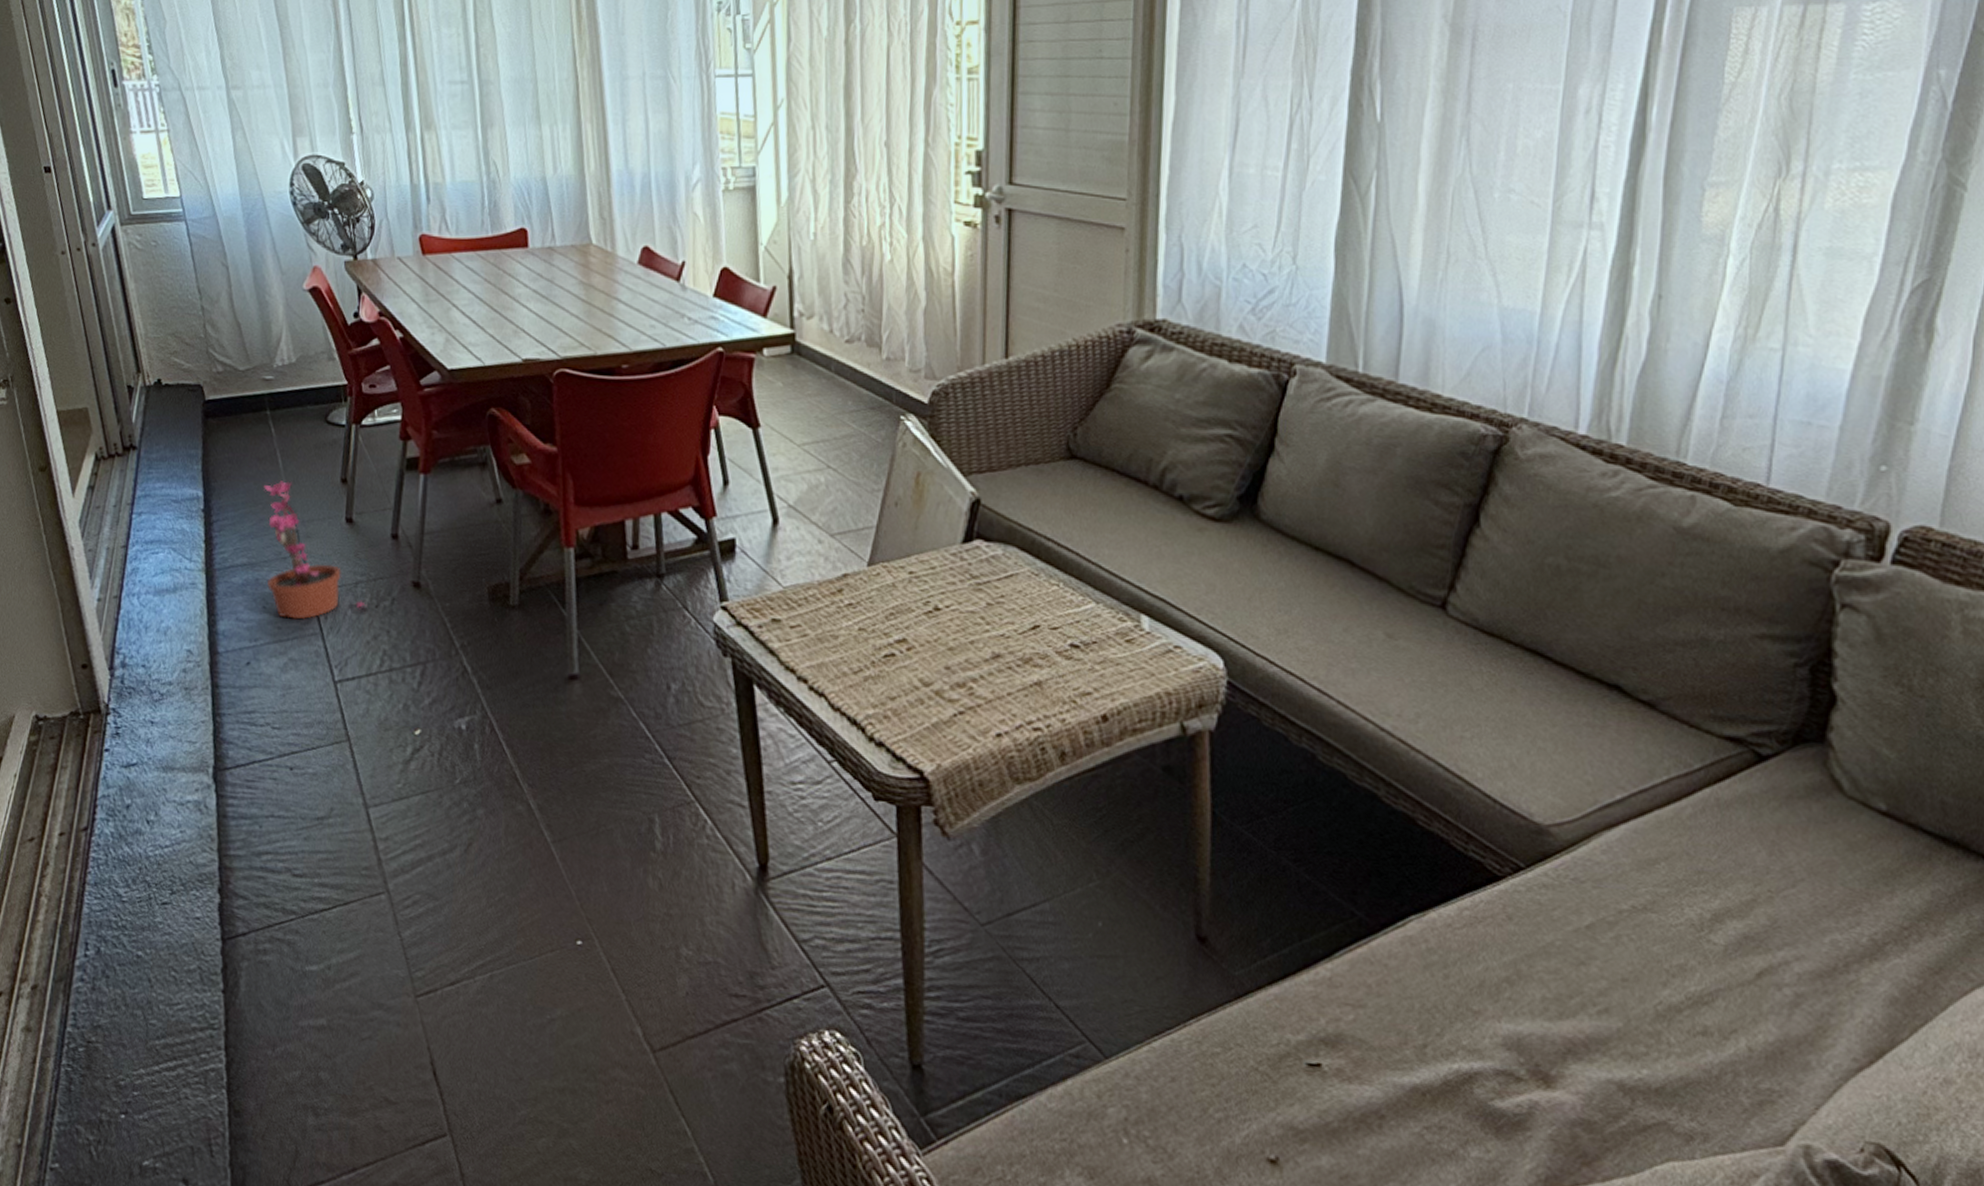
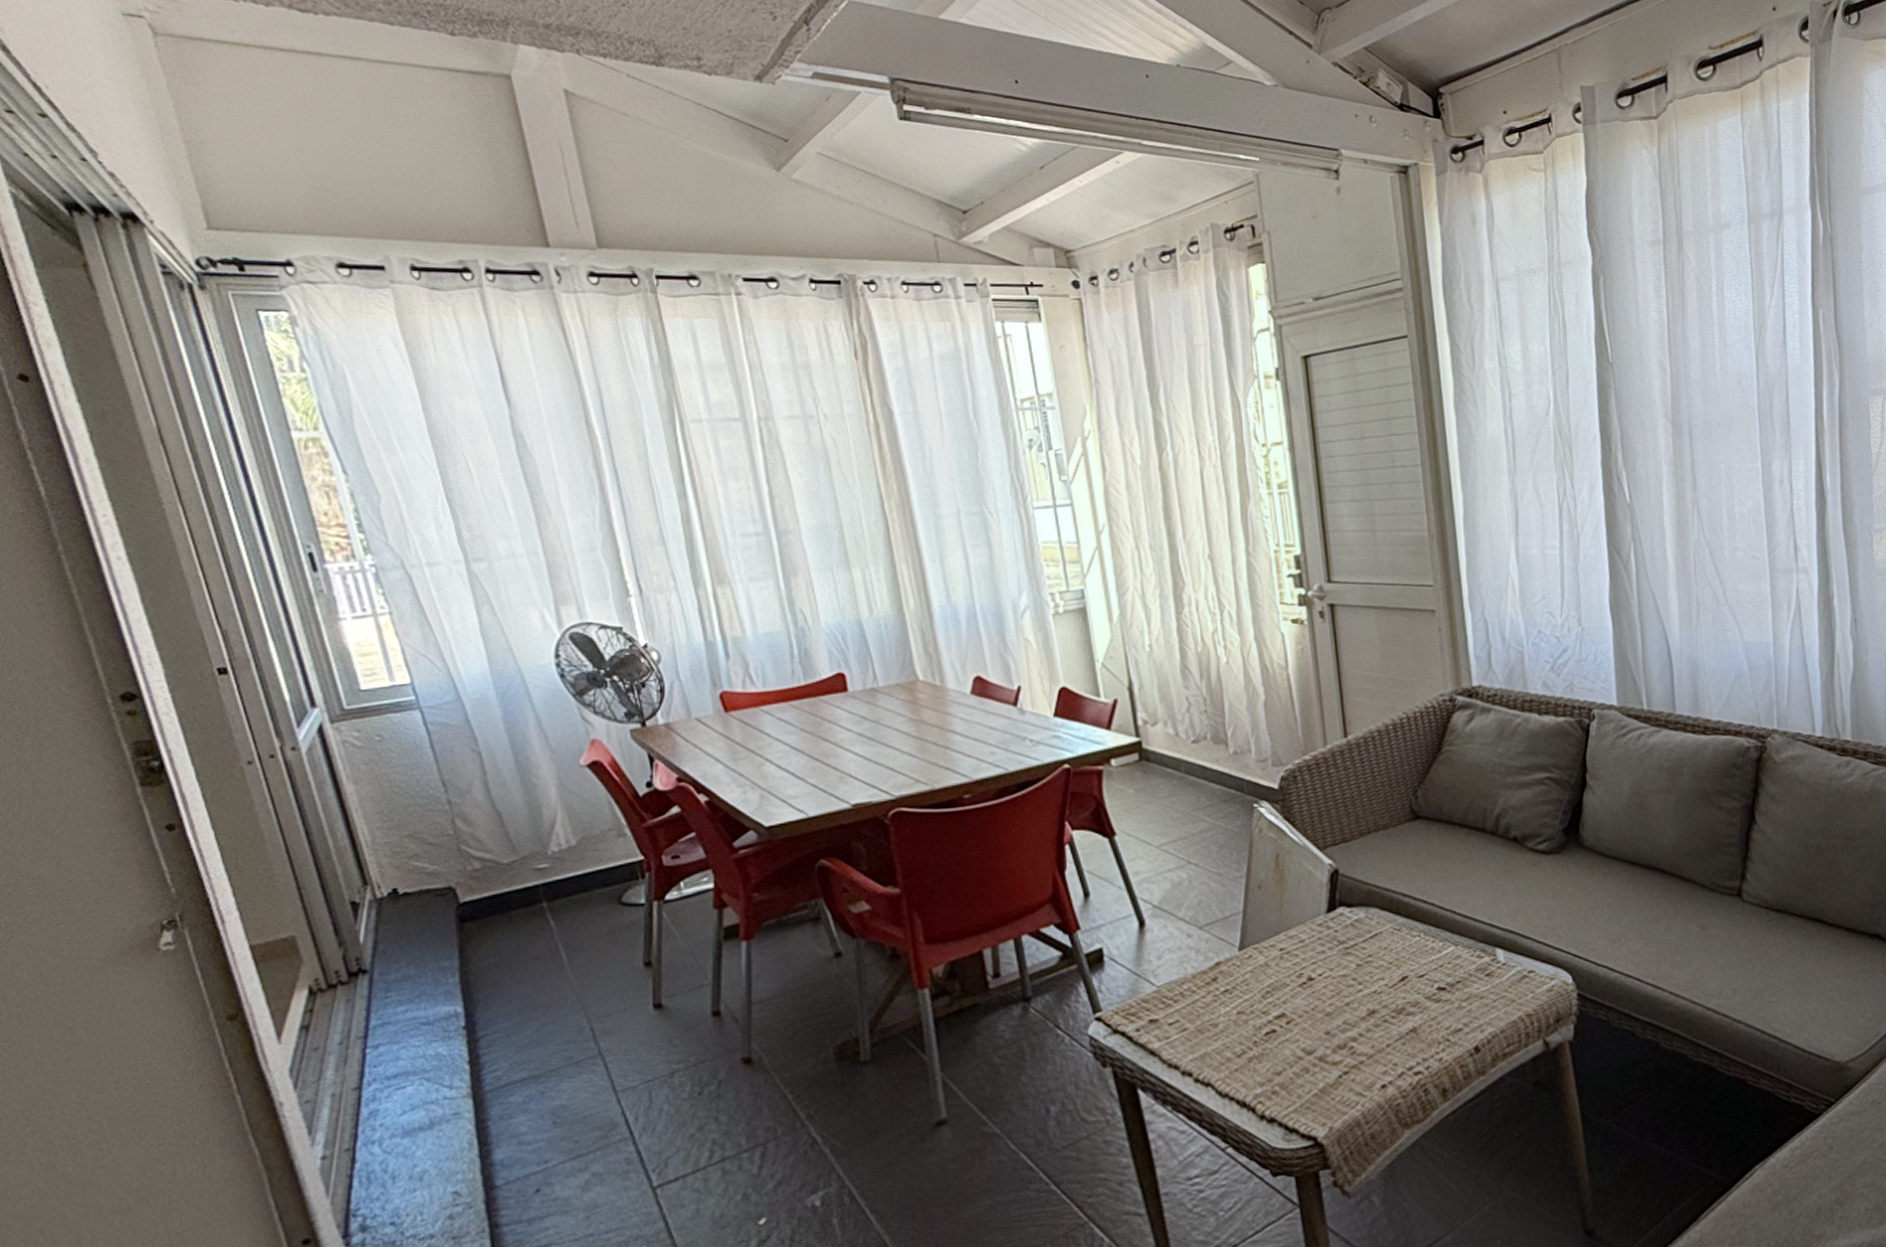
potted plant: present [264,481,368,619] -> none [545,976,690,1129]

